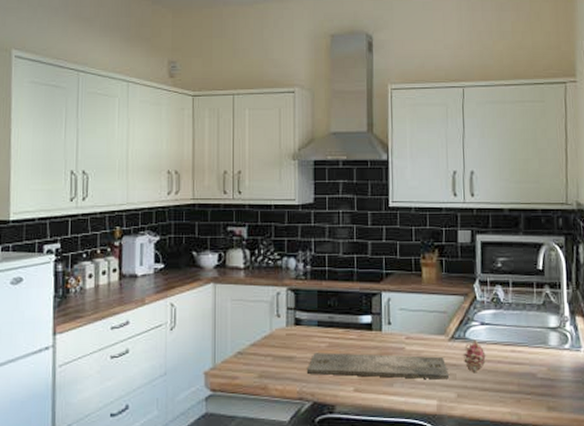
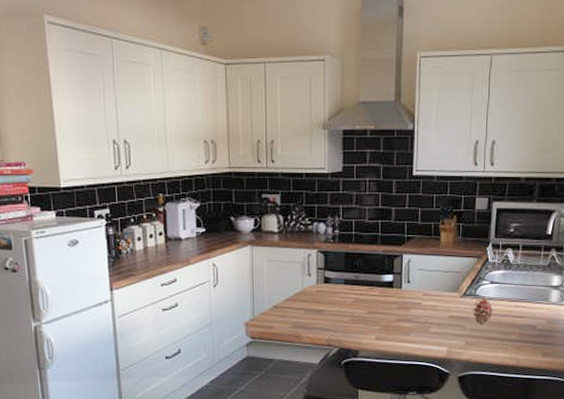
cutting board: present [306,353,449,380] -> none [334,307,459,330]

